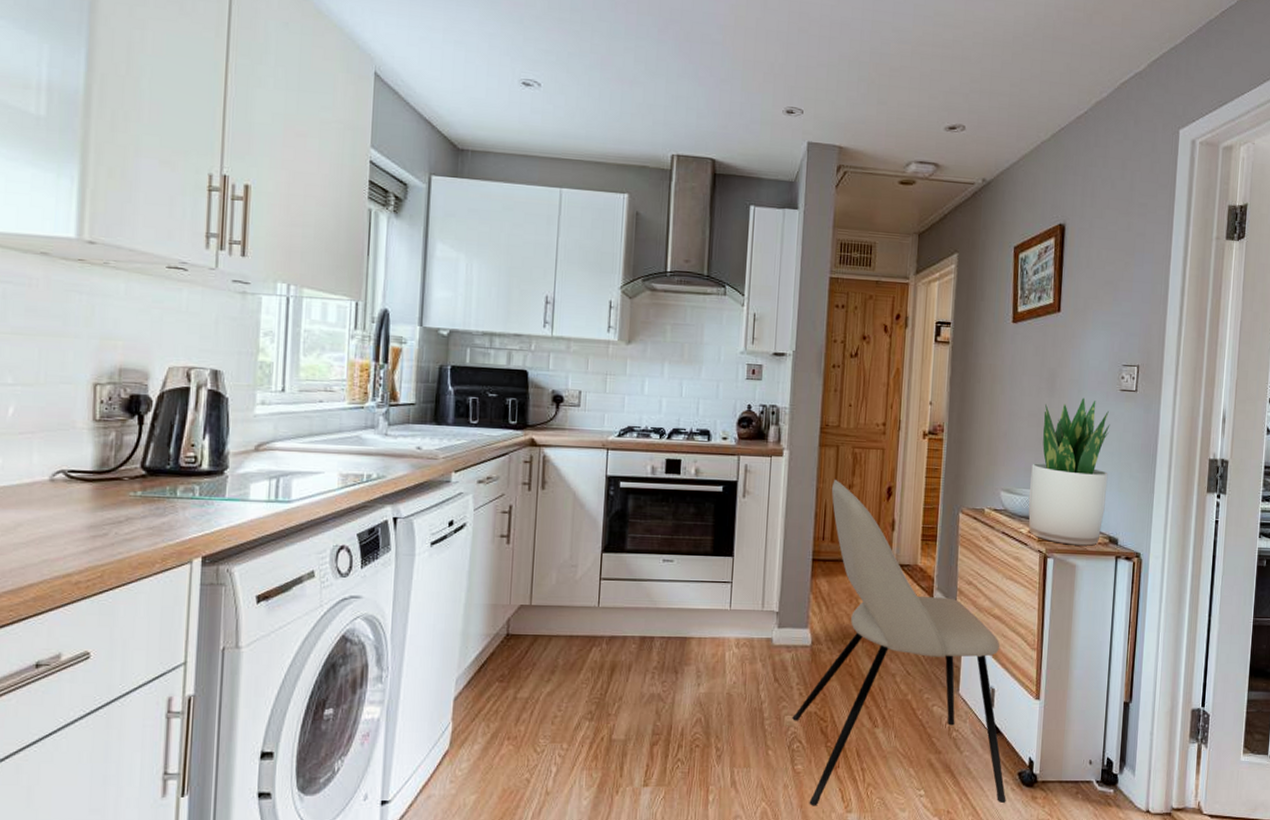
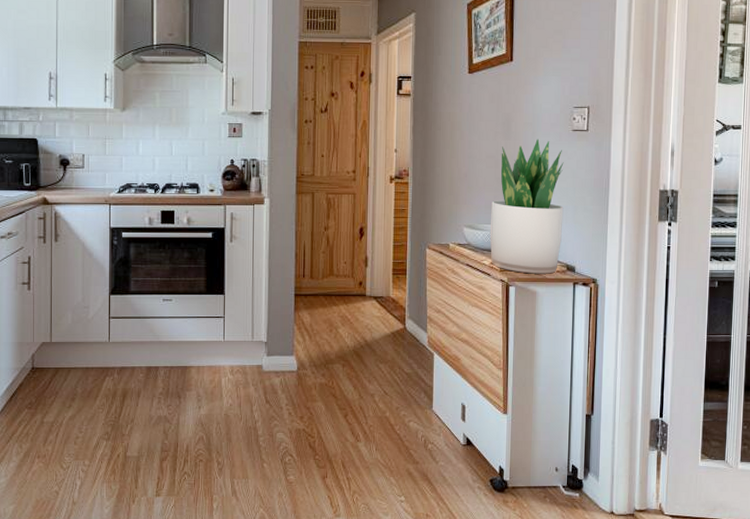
dining chair: present [792,479,1006,806] -> none [283,222,480,512]

